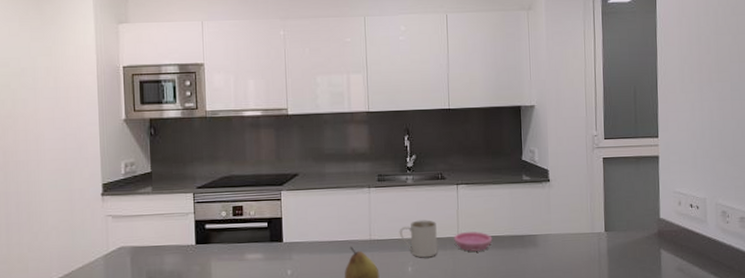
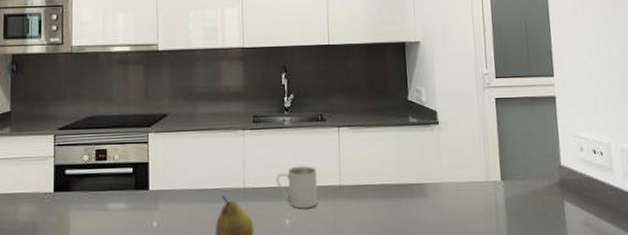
saucer: present [454,231,493,252] -> none [336,179,378,202]

